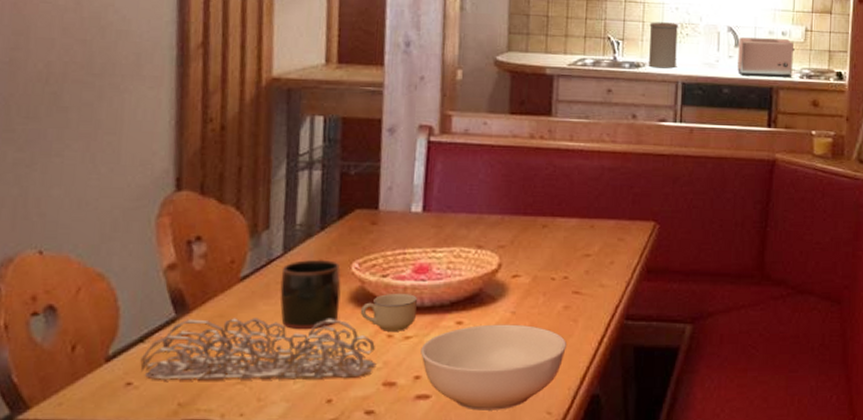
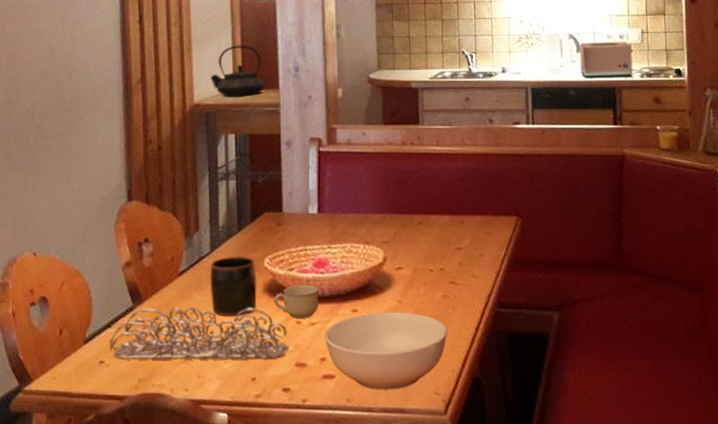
teapot: none [297,10,366,73] -> present [211,45,265,97]
canister: present [649,22,678,69] -> none [498,34,525,76]

